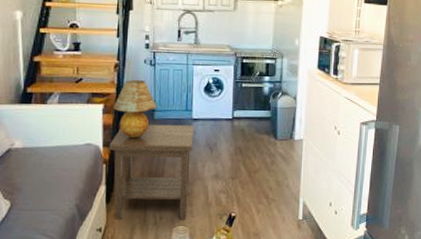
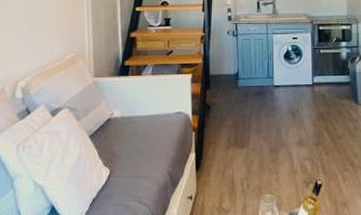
side table: present [109,124,194,220] -> none [198,92,276,188]
table lamp: present [113,79,157,139] -> none [200,49,240,106]

